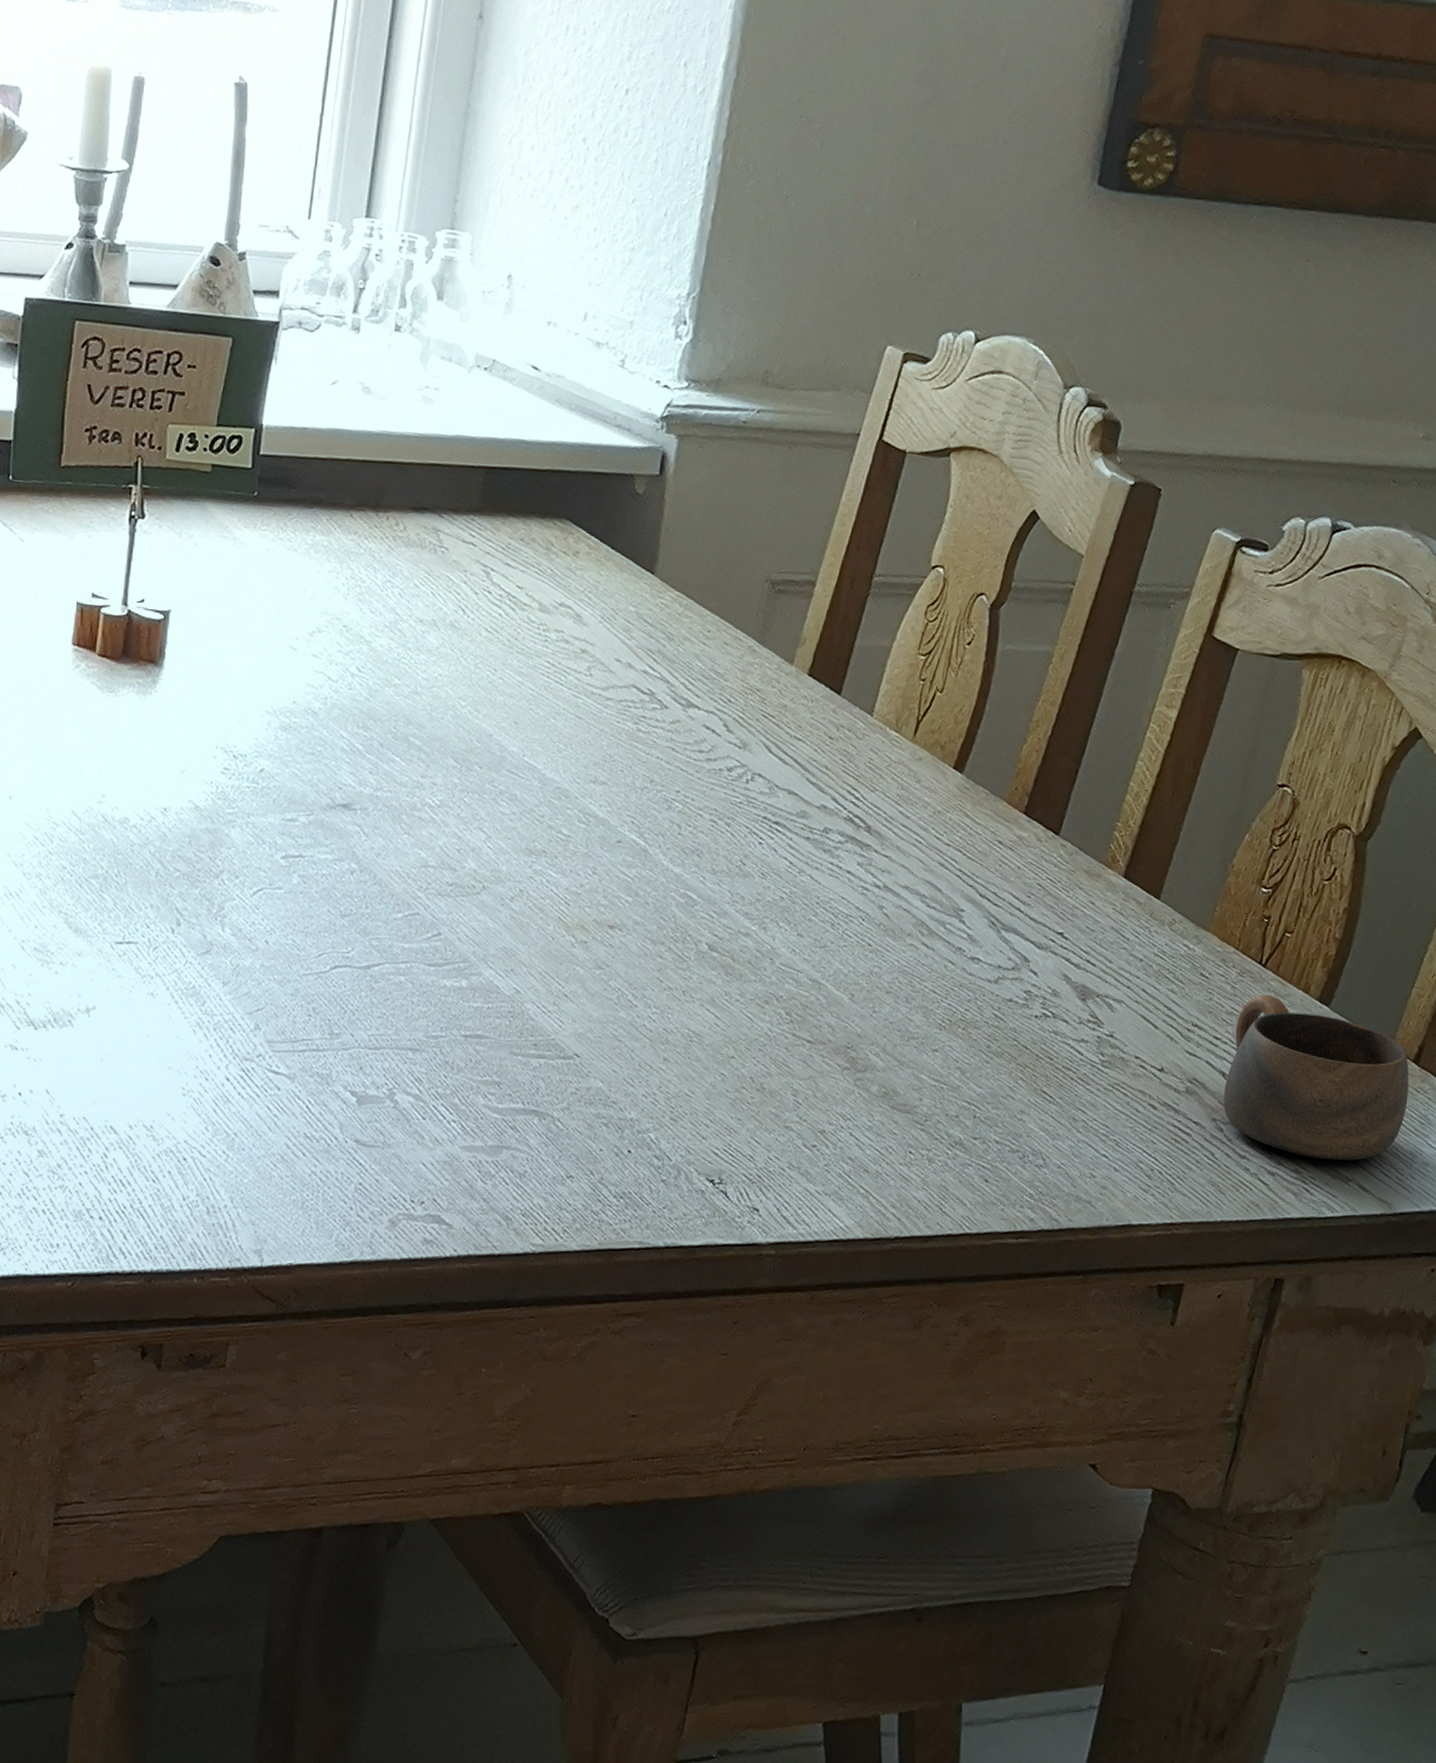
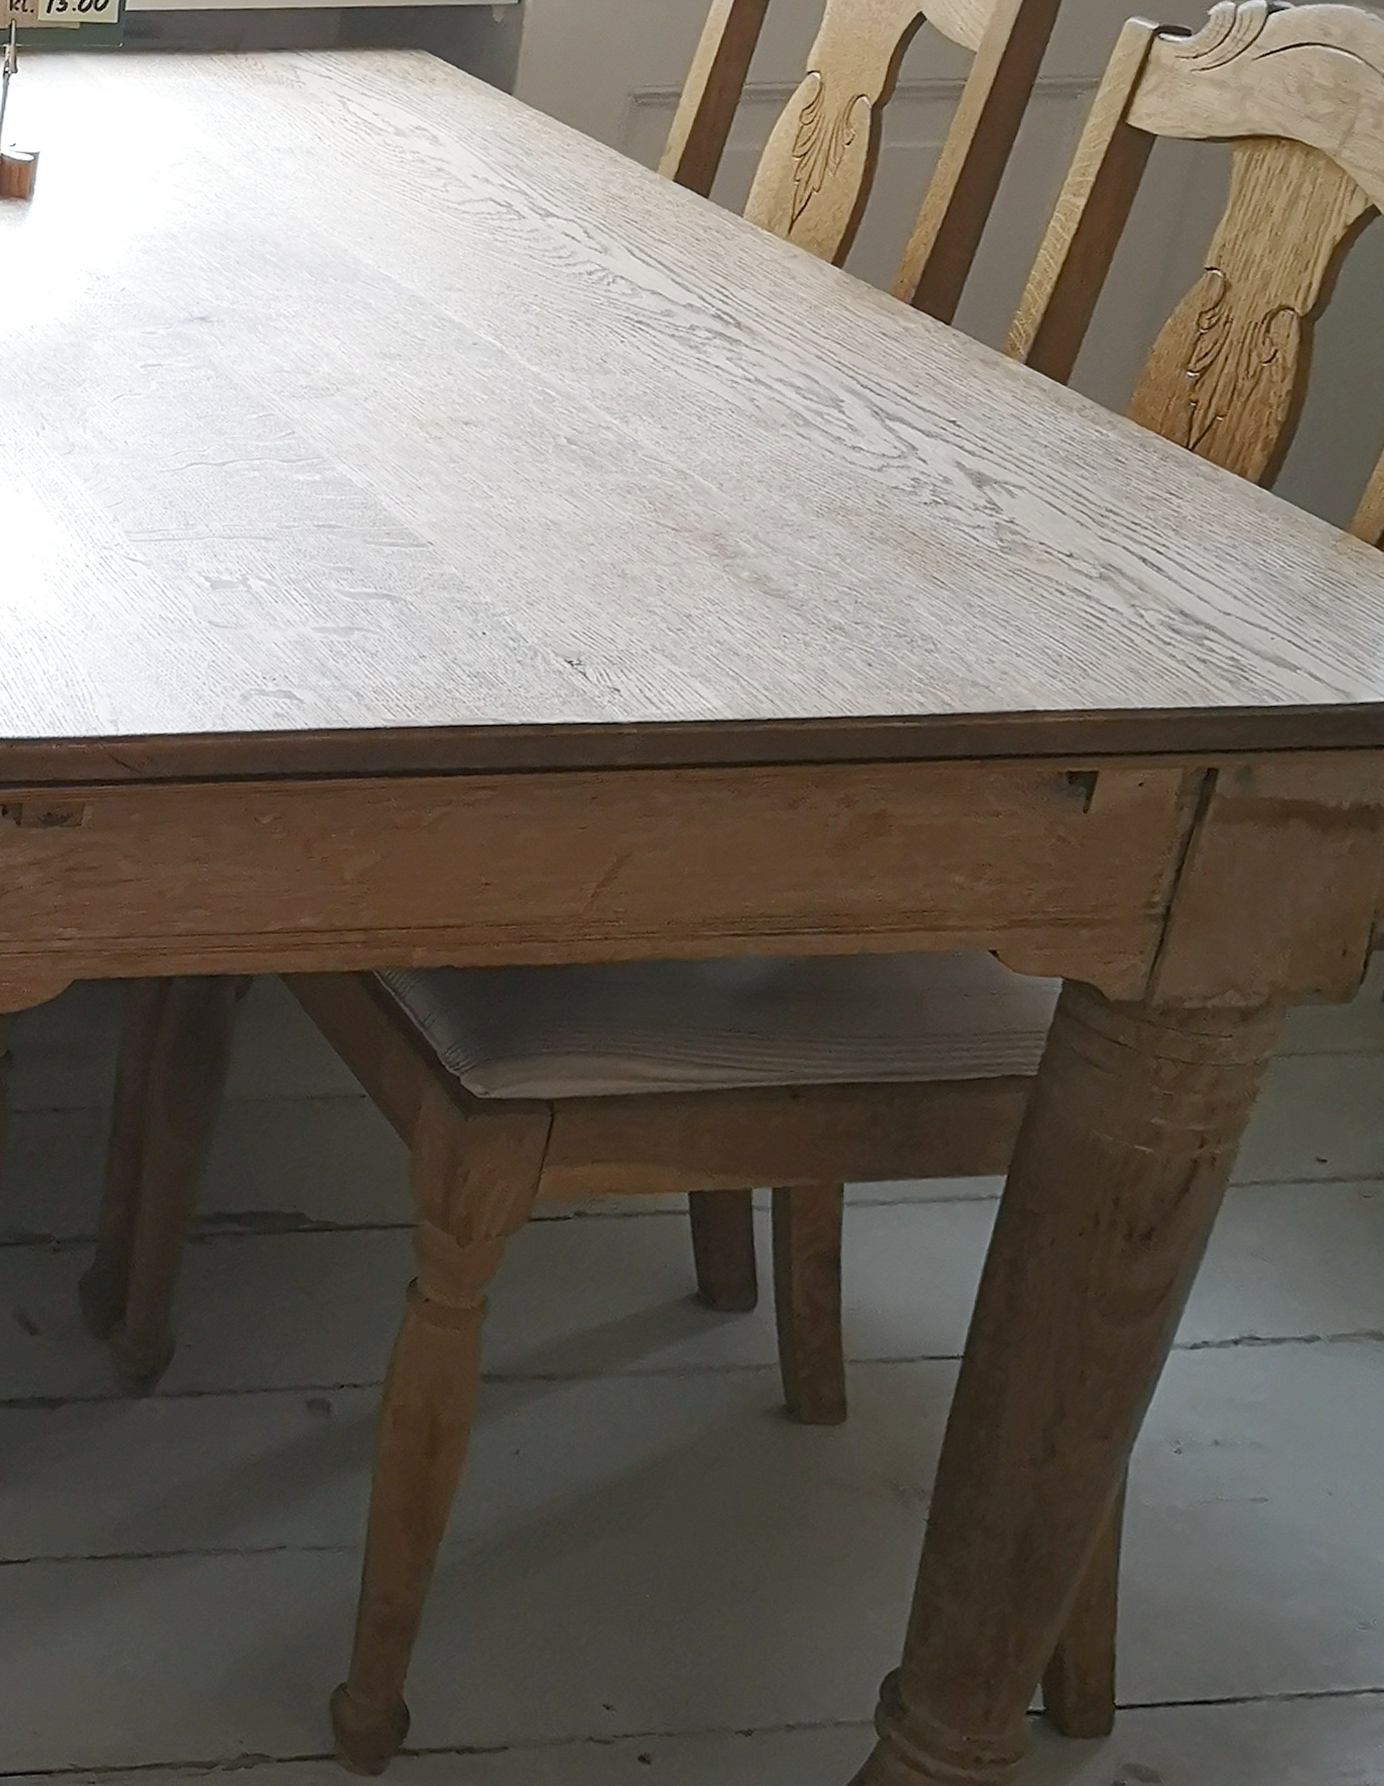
cup: present [1223,994,1409,1161] -> none [1143,479,1370,648]

